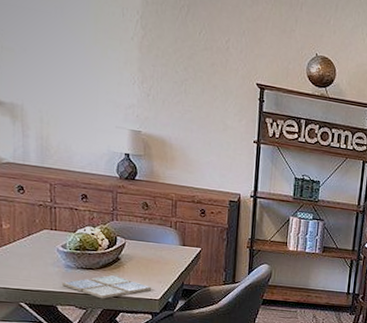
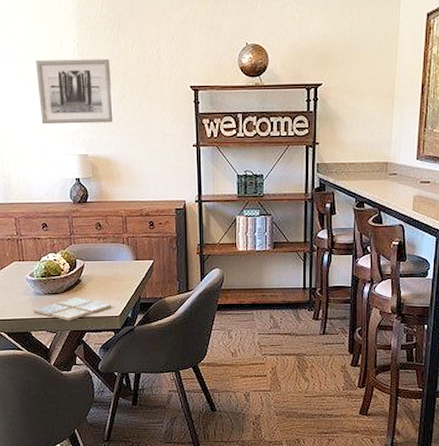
wall art: none [91,23,175,105] -> present [36,58,114,125]

